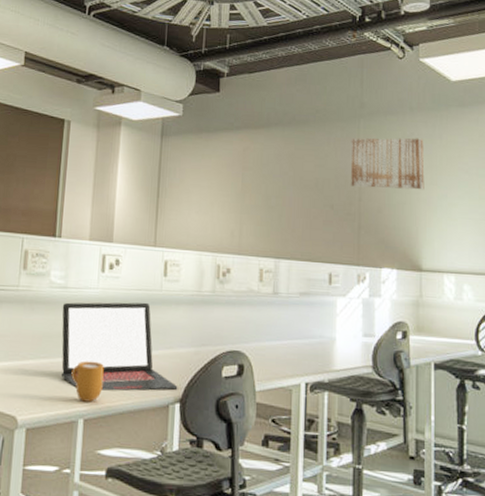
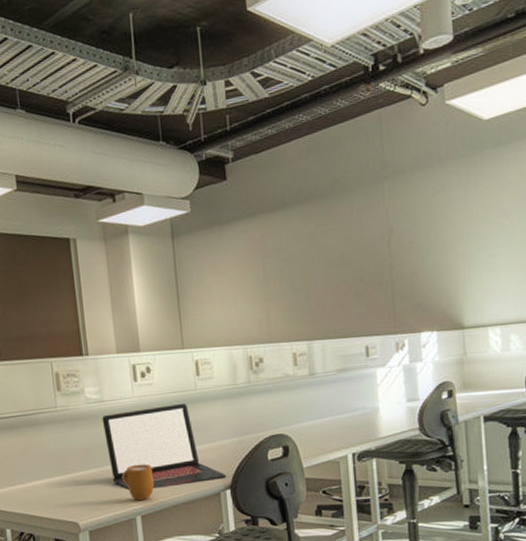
wall art: present [350,137,425,190] -> none [375,190,461,255]

